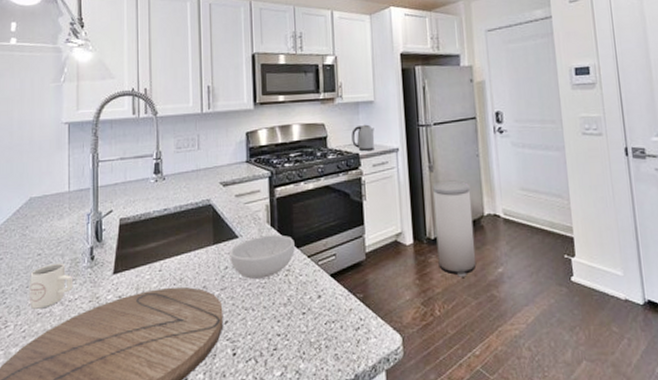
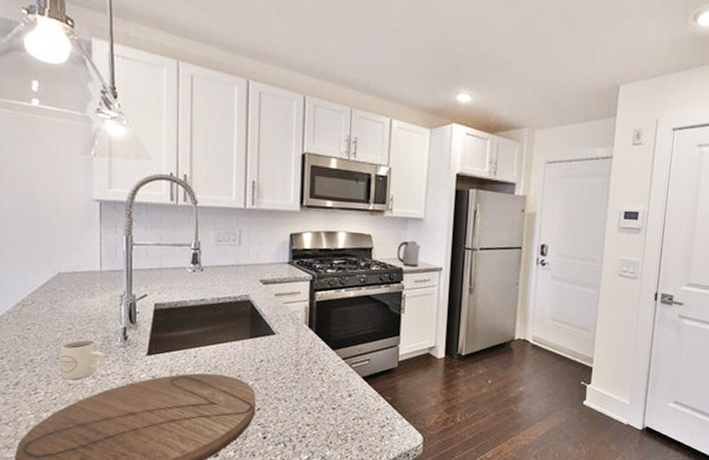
bowl: present [230,235,295,279] -> none [266,335,331,374]
pedal bin: present [433,180,477,277] -> none [465,303,506,392]

